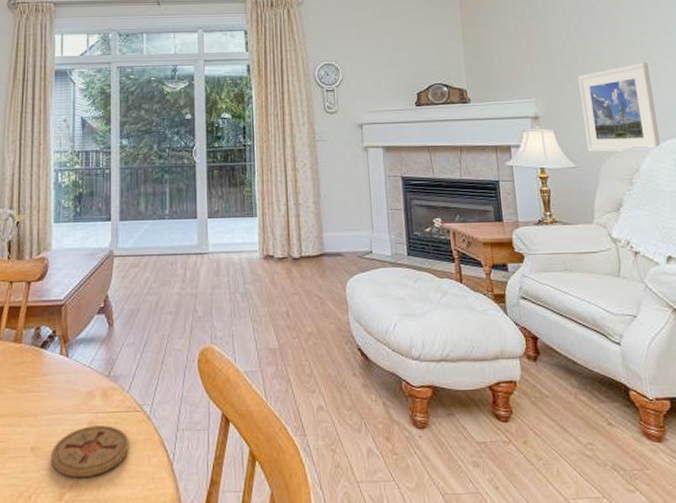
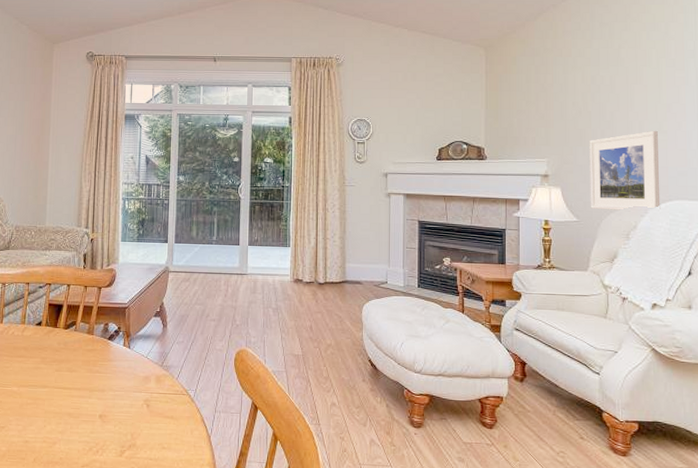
coaster: present [50,425,129,478] -> none [114,402,177,441]

